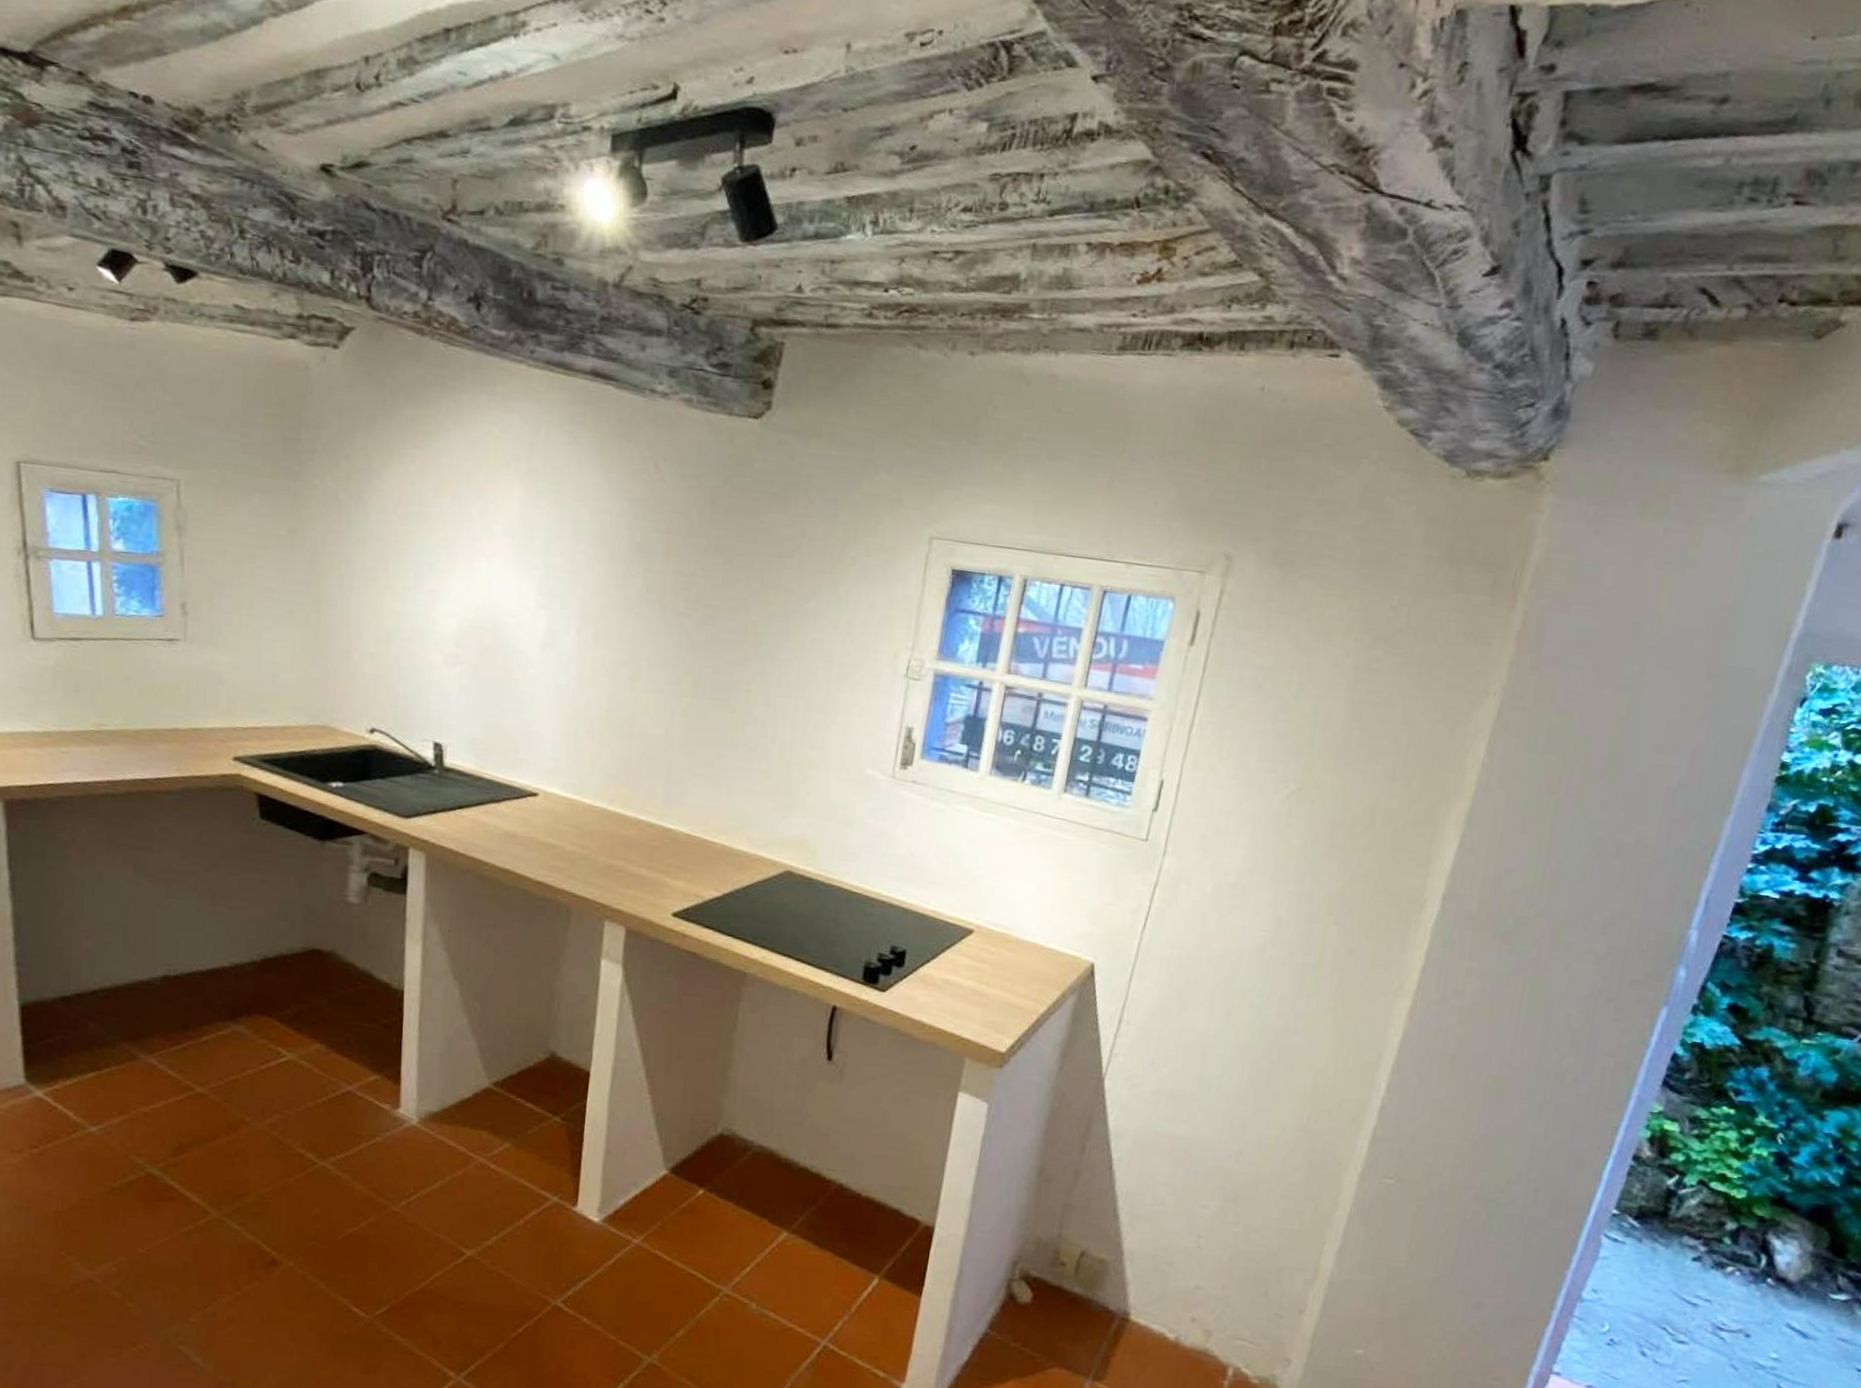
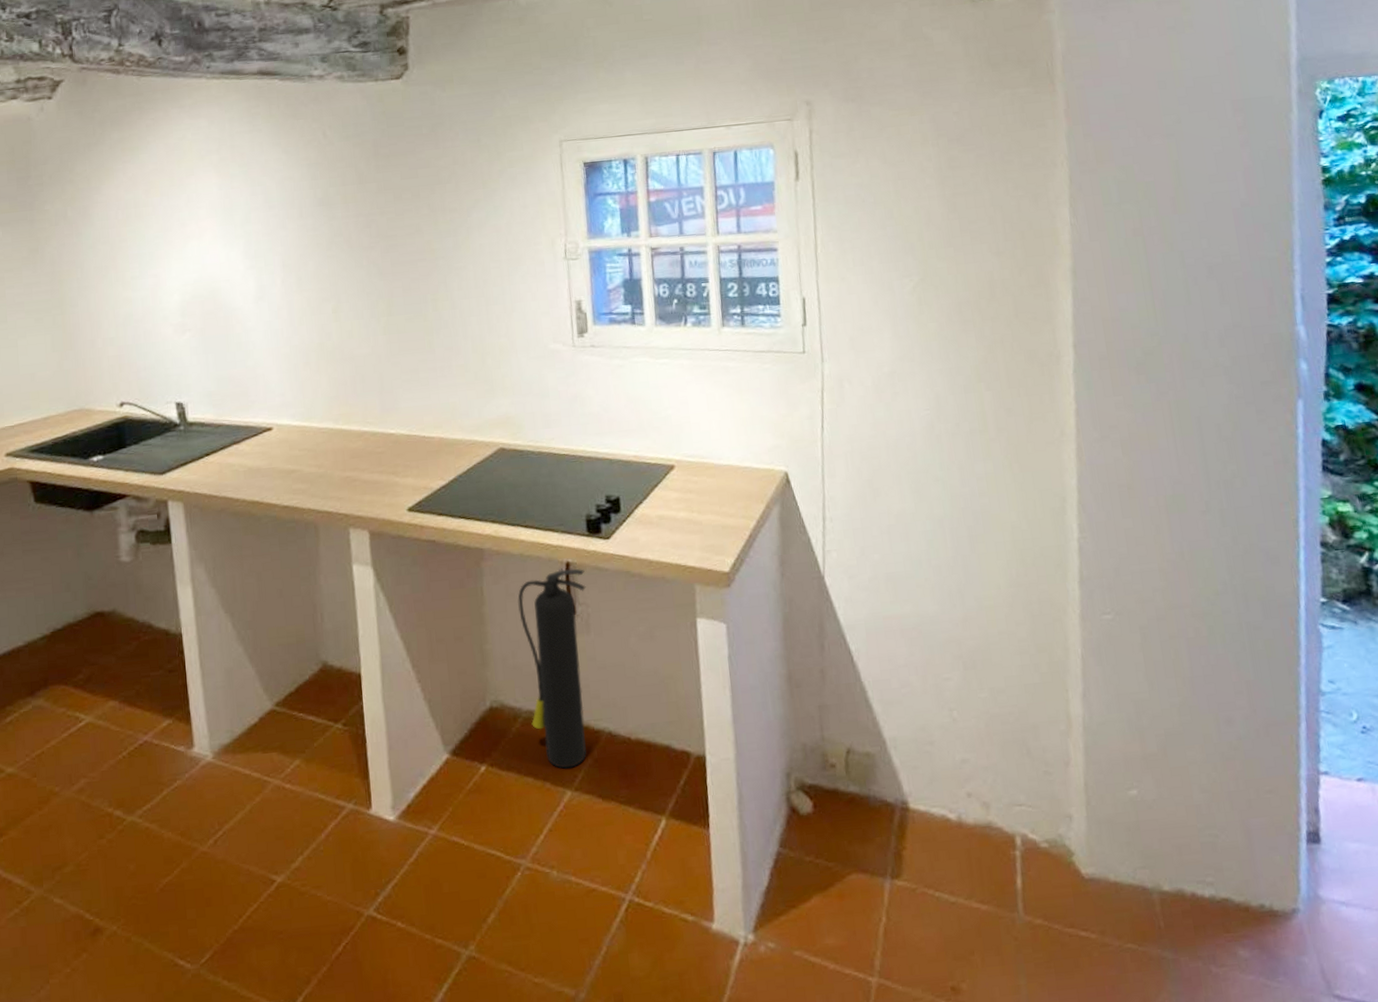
fire extinguisher: none [761,1011,851,1211] -> present [518,568,586,769]

